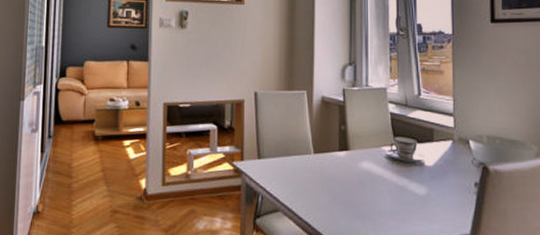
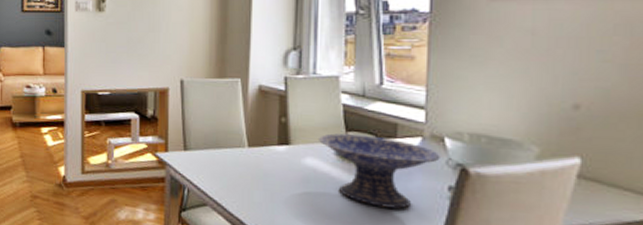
decorative bowl: none [372,139,467,205] -> present [319,133,440,209]

